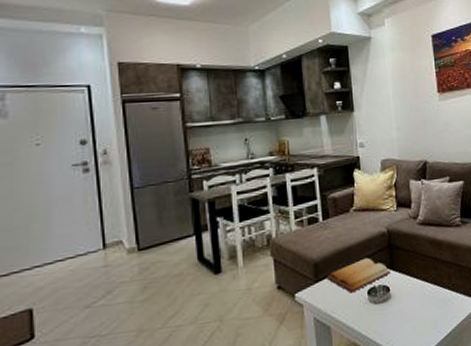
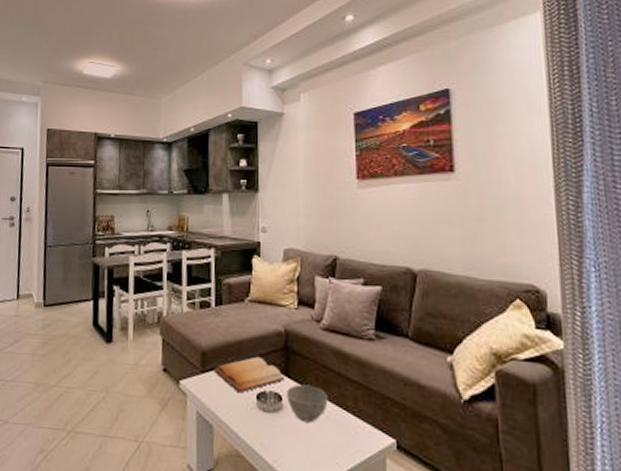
bowl: none [393,272,428,305] -> present [287,384,328,423]

